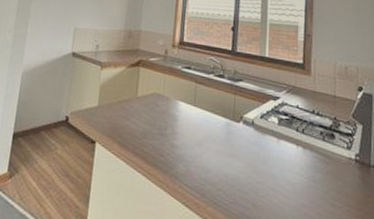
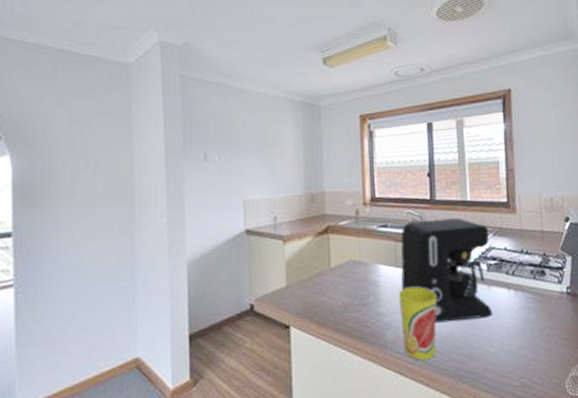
cup: none [193,126,228,198] -> present [399,286,437,360]
coffee maker: none [197,68,282,170] -> present [401,218,493,323]

